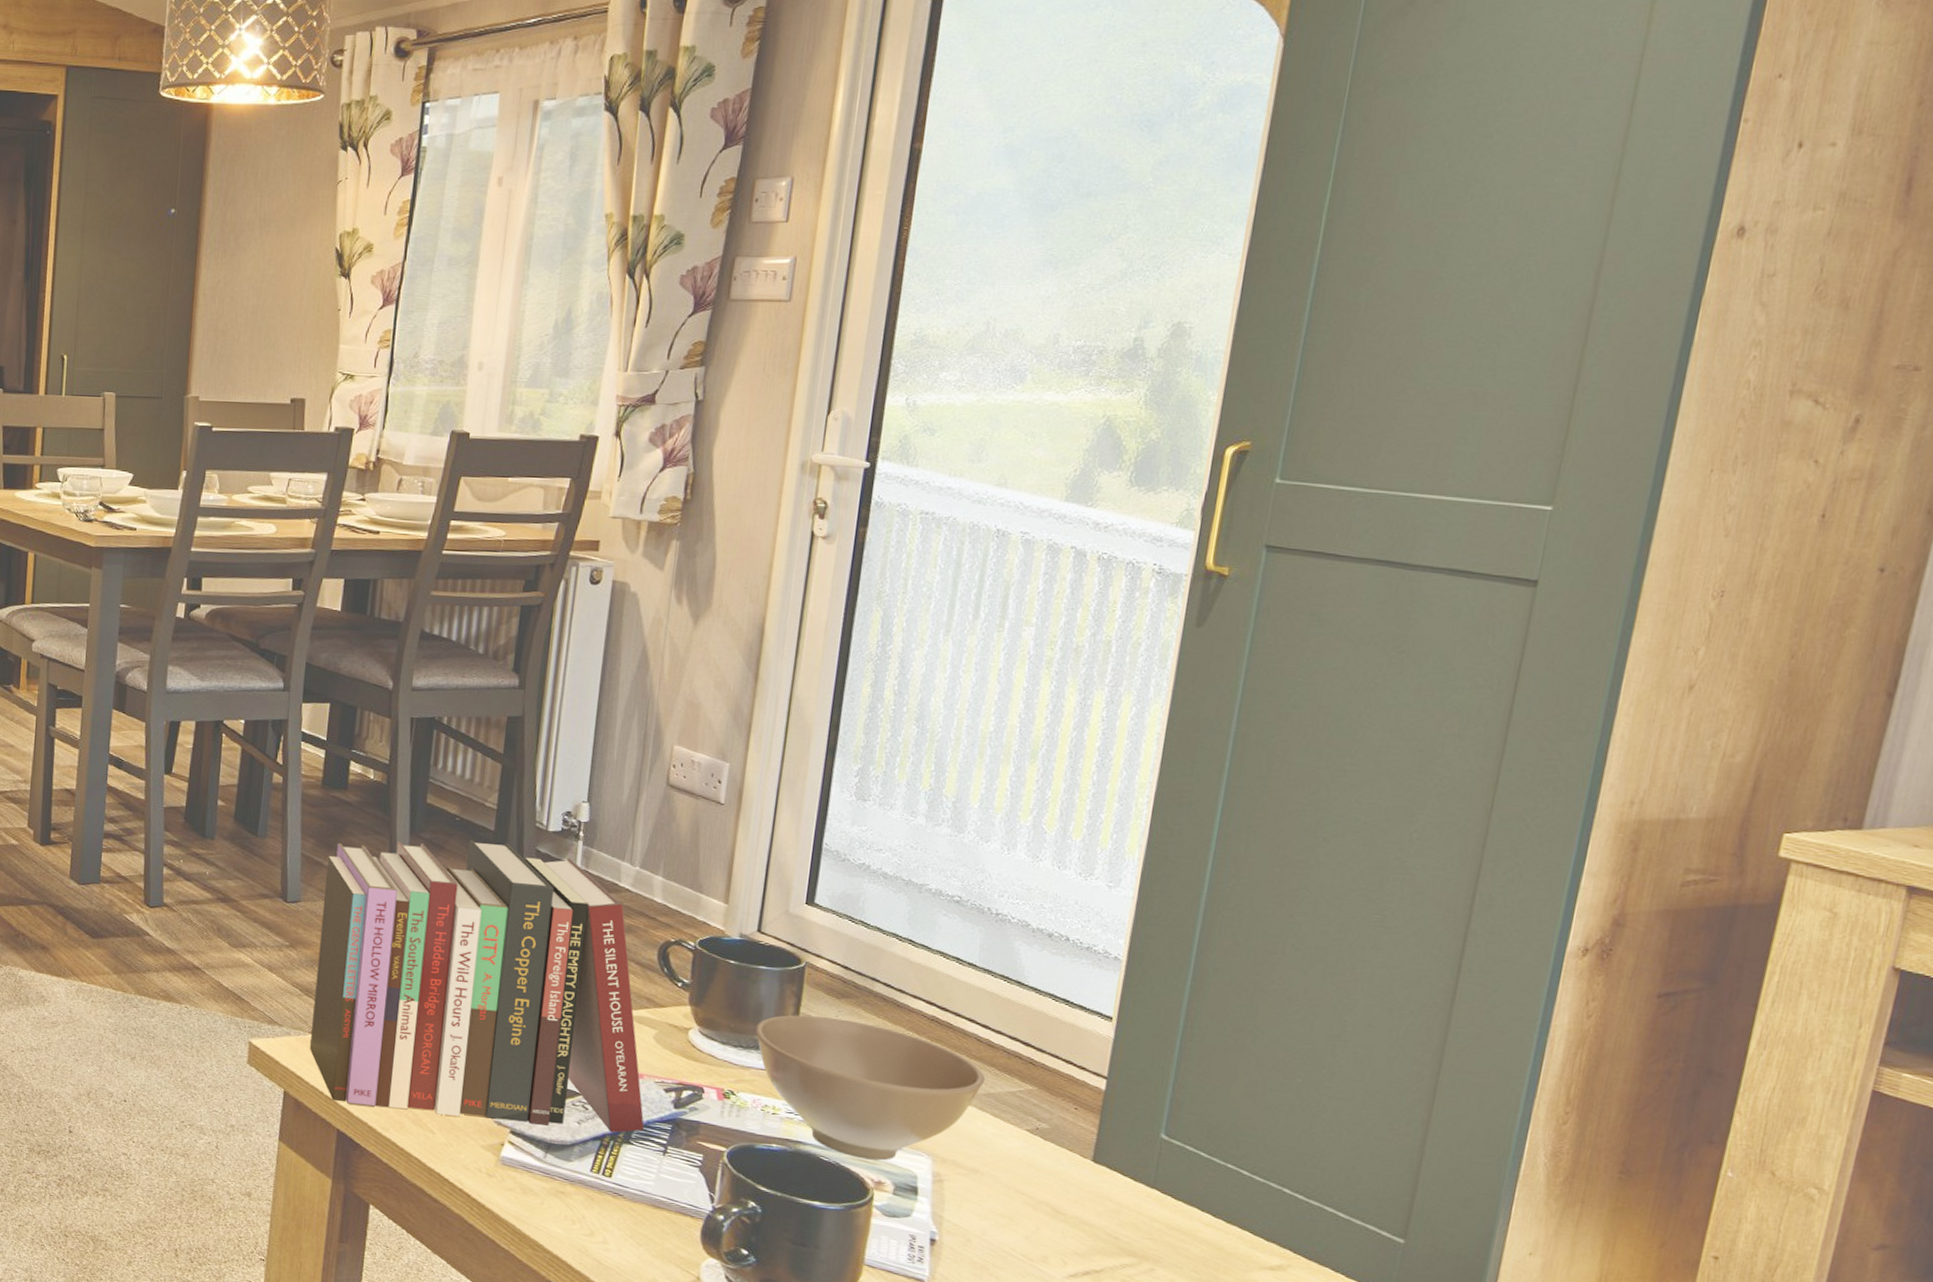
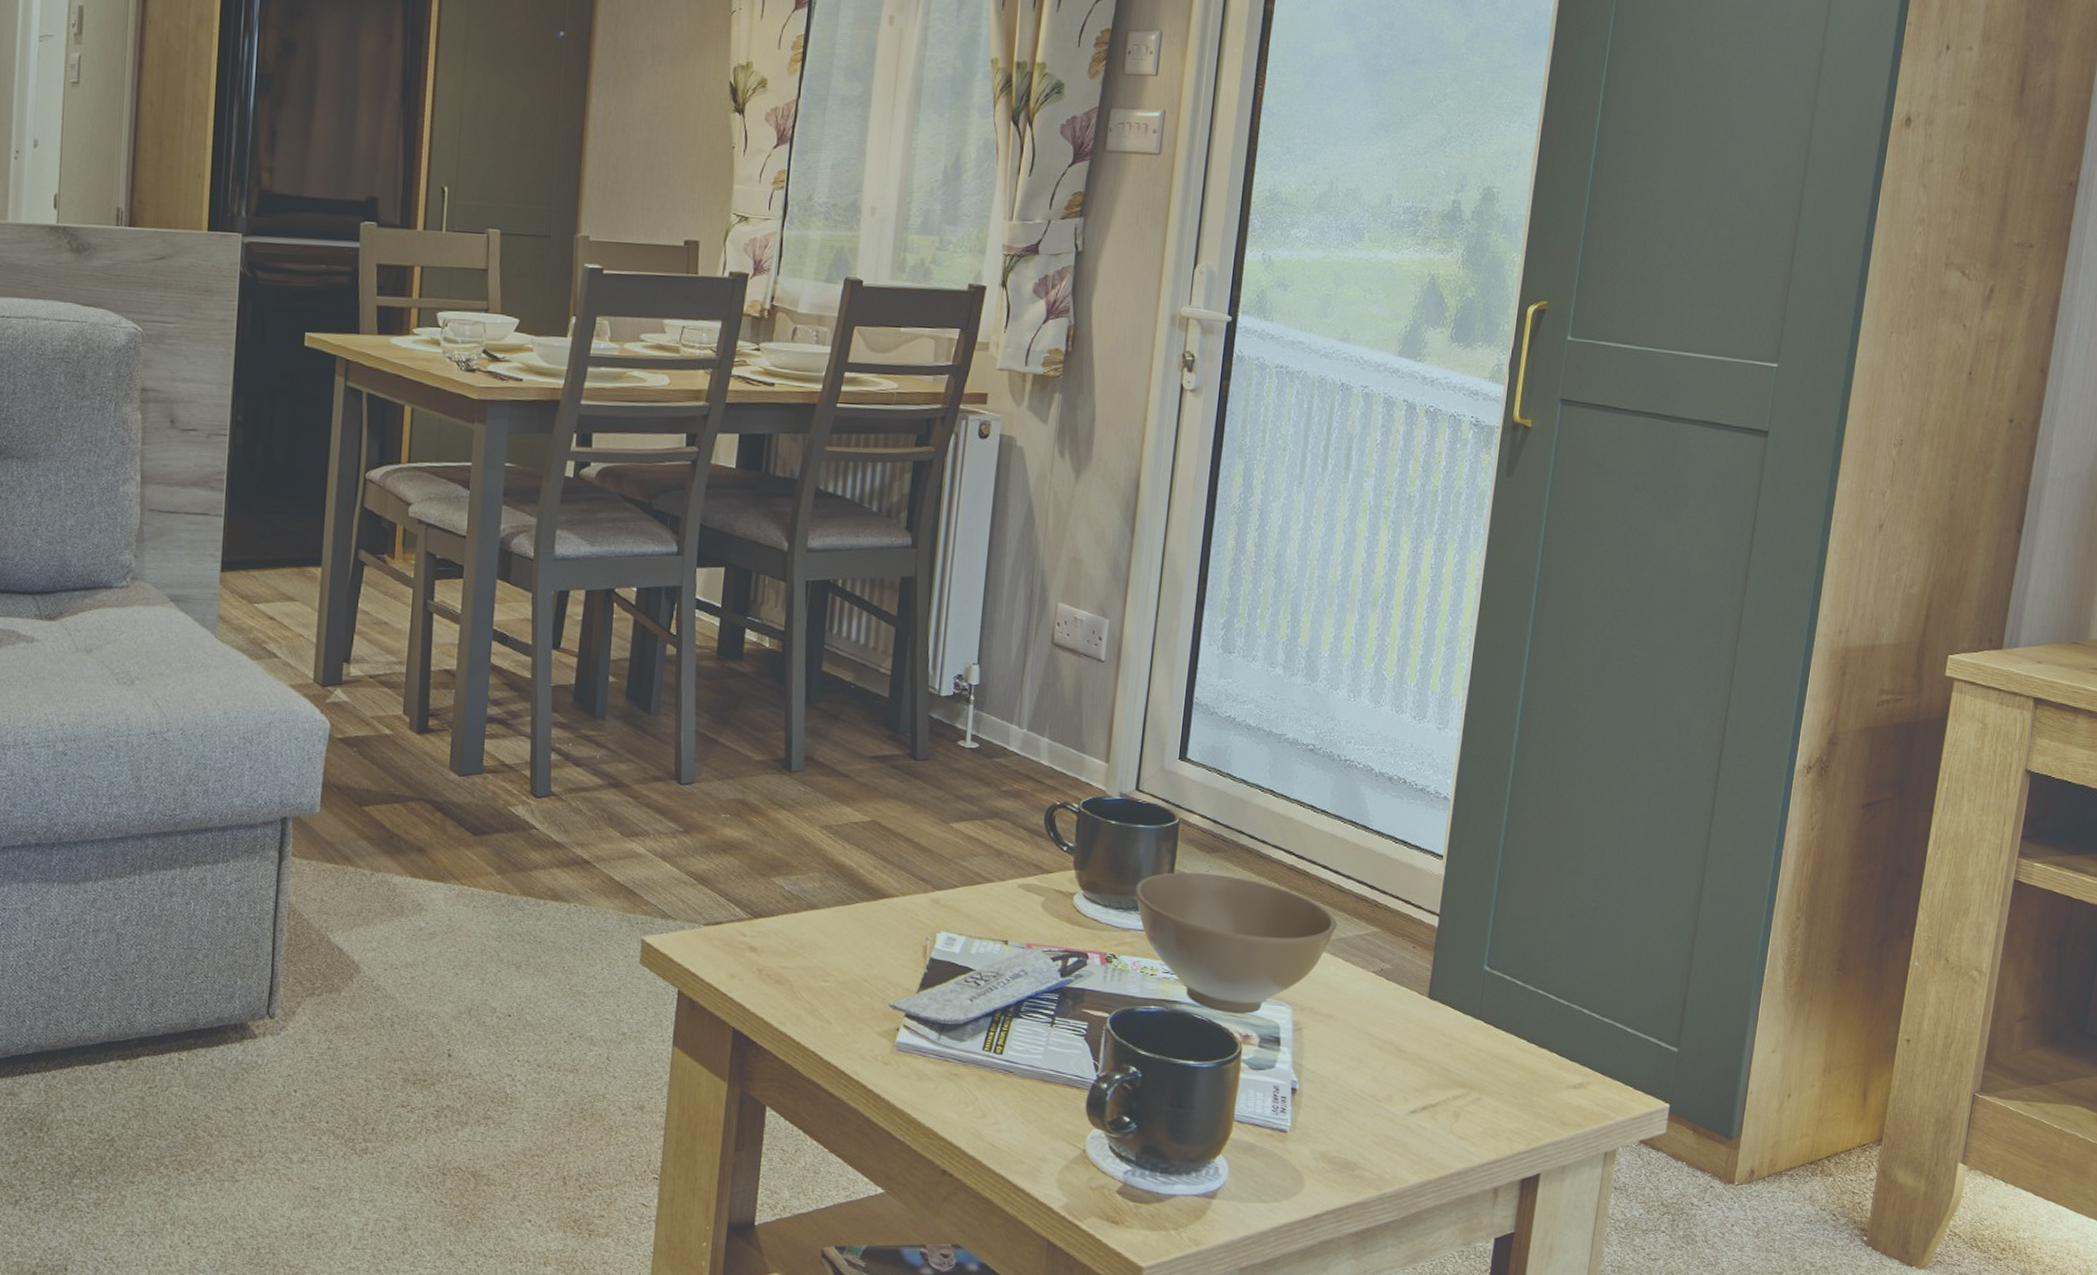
books: present [309,840,645,1133] -> none [704,708,1034,1008]

